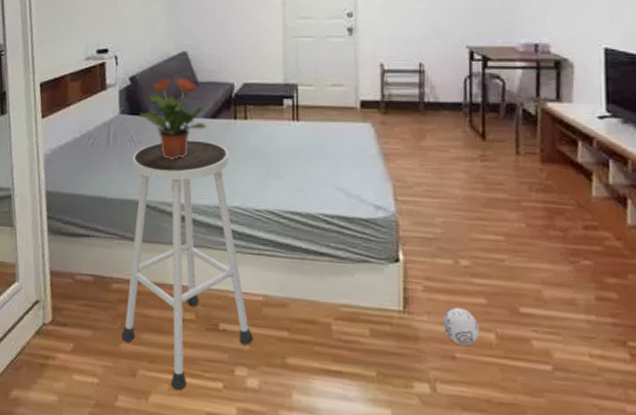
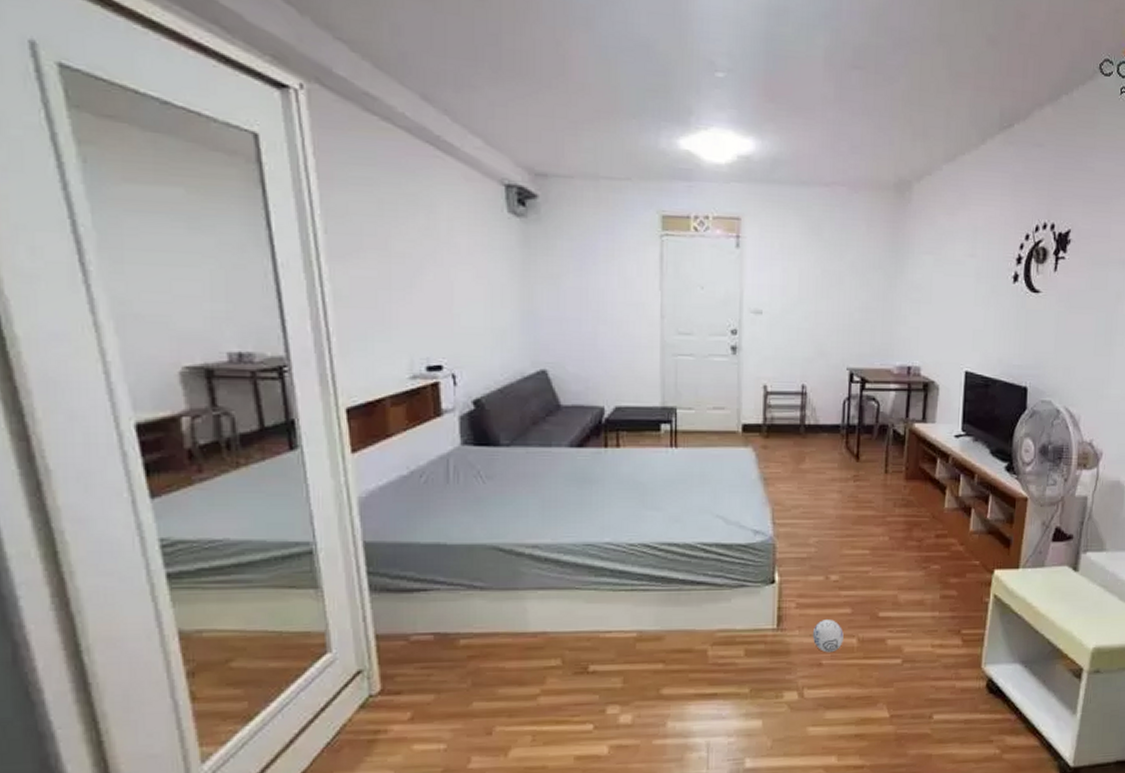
stool: present [121,140,253,391] -> none [473,472,626,741]
potted plant: present [139,78,209,159] -> none [487,401,574,495]

